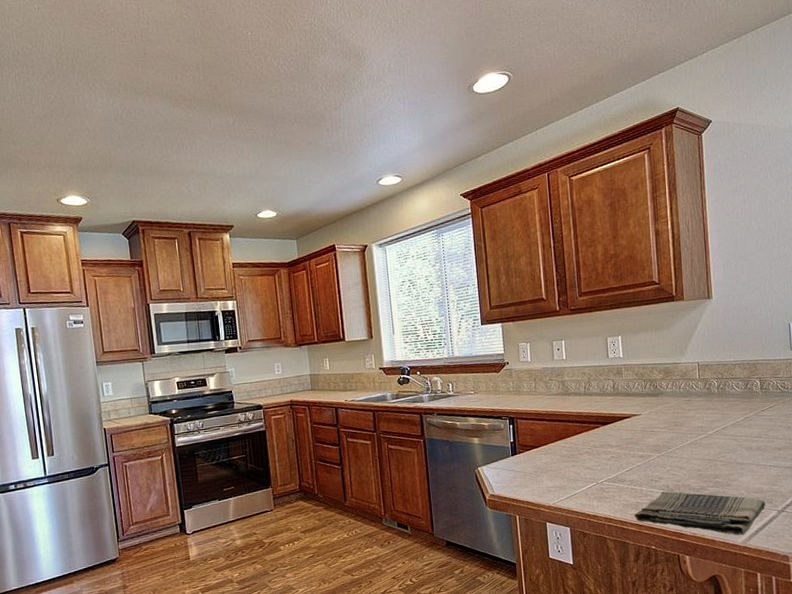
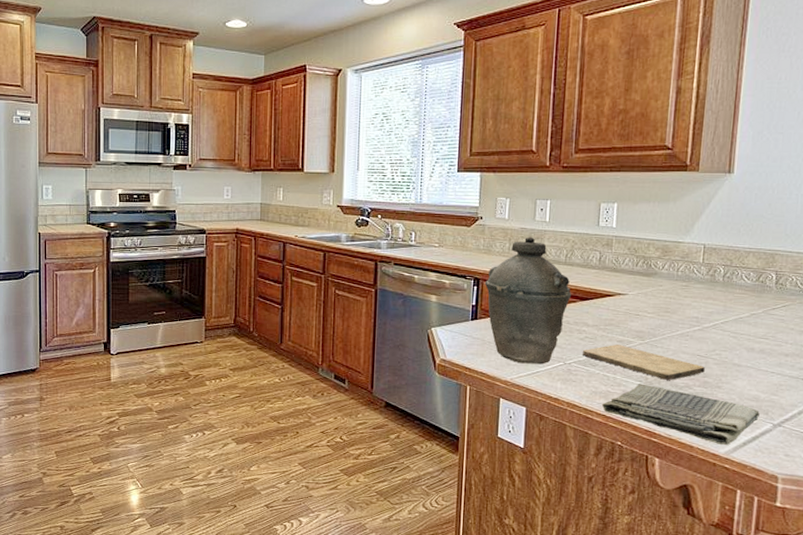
kettle: none [518,374,594,489] -> present [484,236,571,364]
cutting board: none [611,459,715,485] -> present [583,344,705,380]

